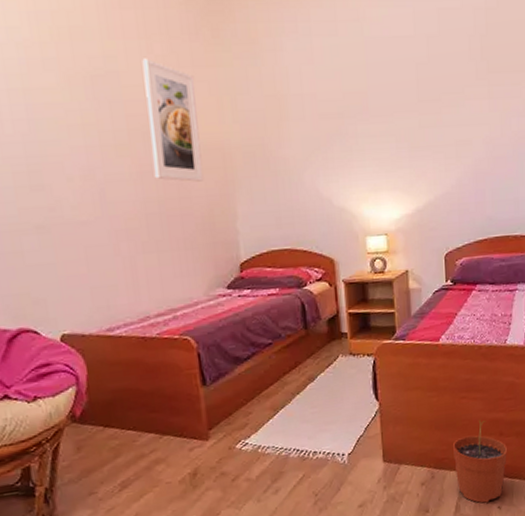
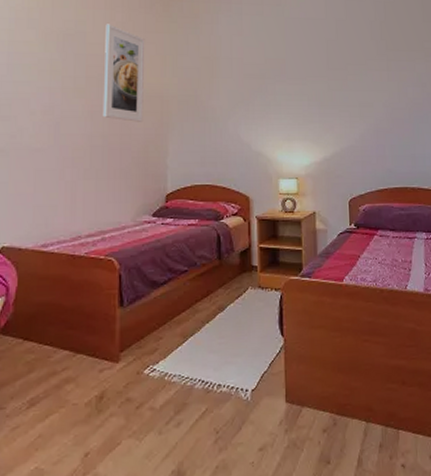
plant pot: present [452,420,508,504] -> none [355,366,411,459]

